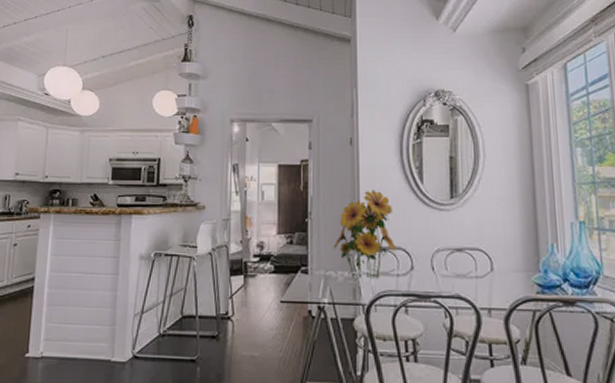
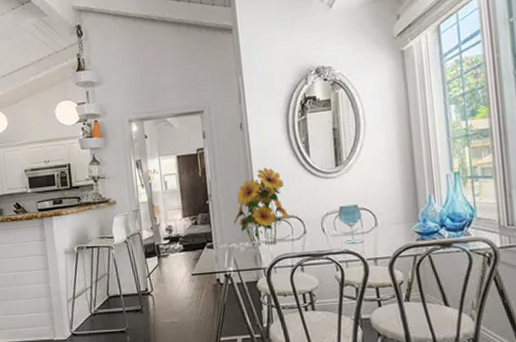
wine glass: none [450,243,478,289] -> present [338,204,363,244]

